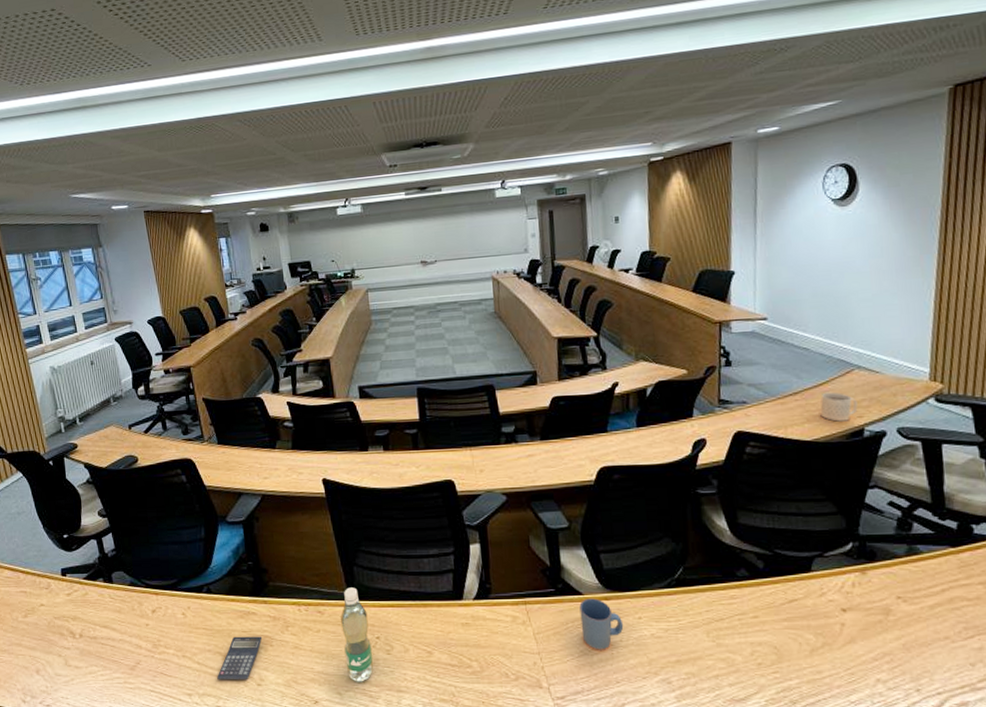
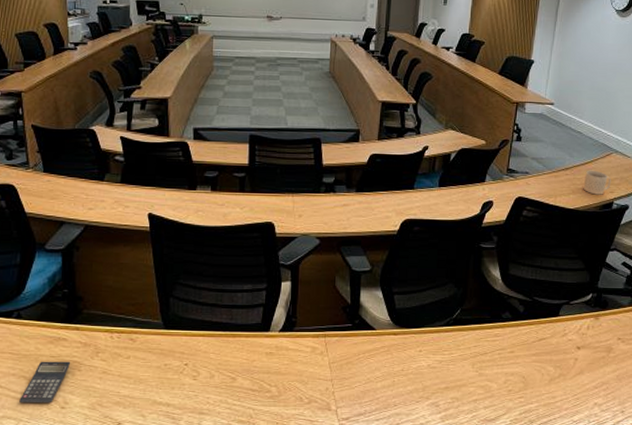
bottle: present [340,587,374,682] -> none [152,317,180,405]
mug: present [579,598,624,650] -> none [370,333,406,378]

